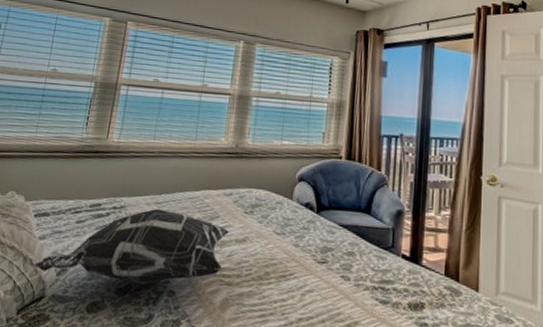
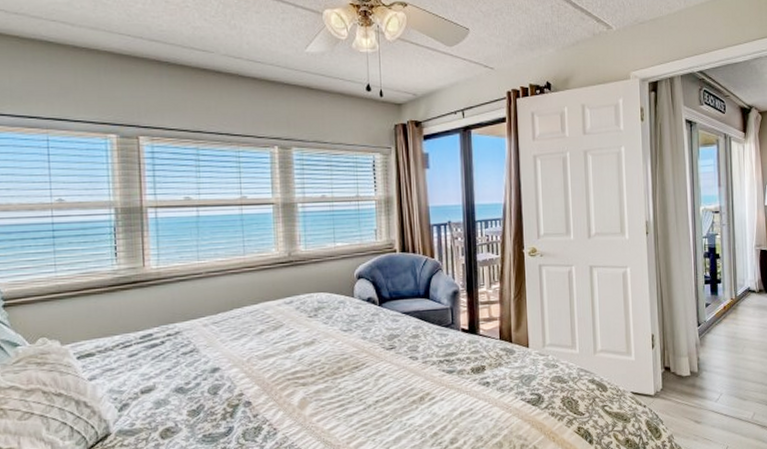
decorative pillow: present [34,208,229,285] -> none [90,327,296,411]

